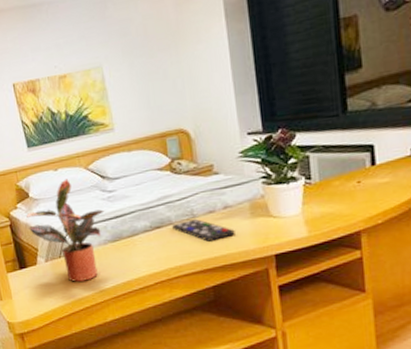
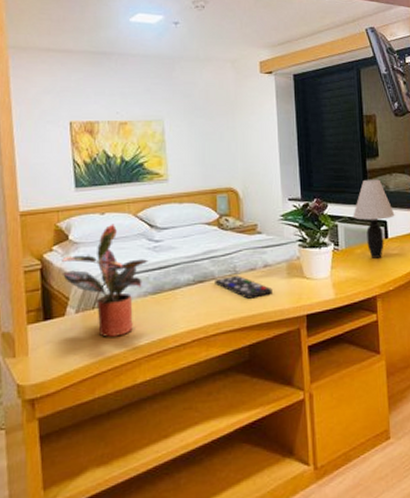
table lamp: none [328,96,385,190] -> present [353,179,395,258]

